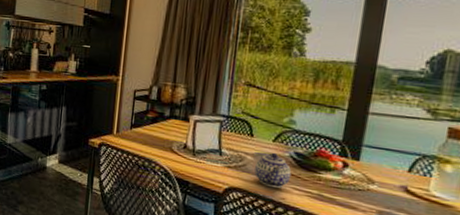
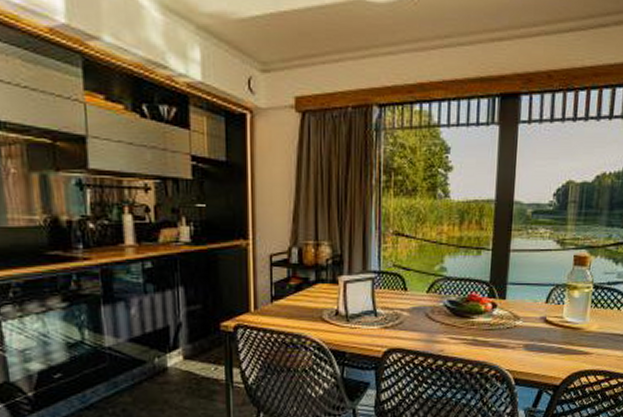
teapot: present [254,152,292,188] -> none [412,304,447,340]

